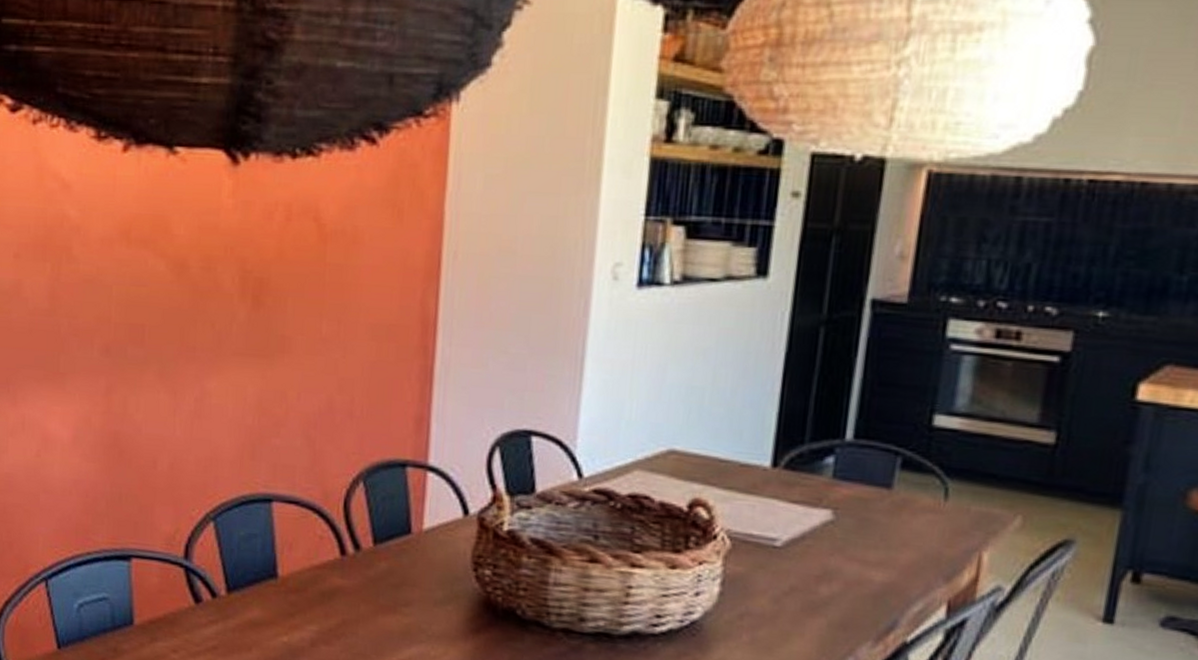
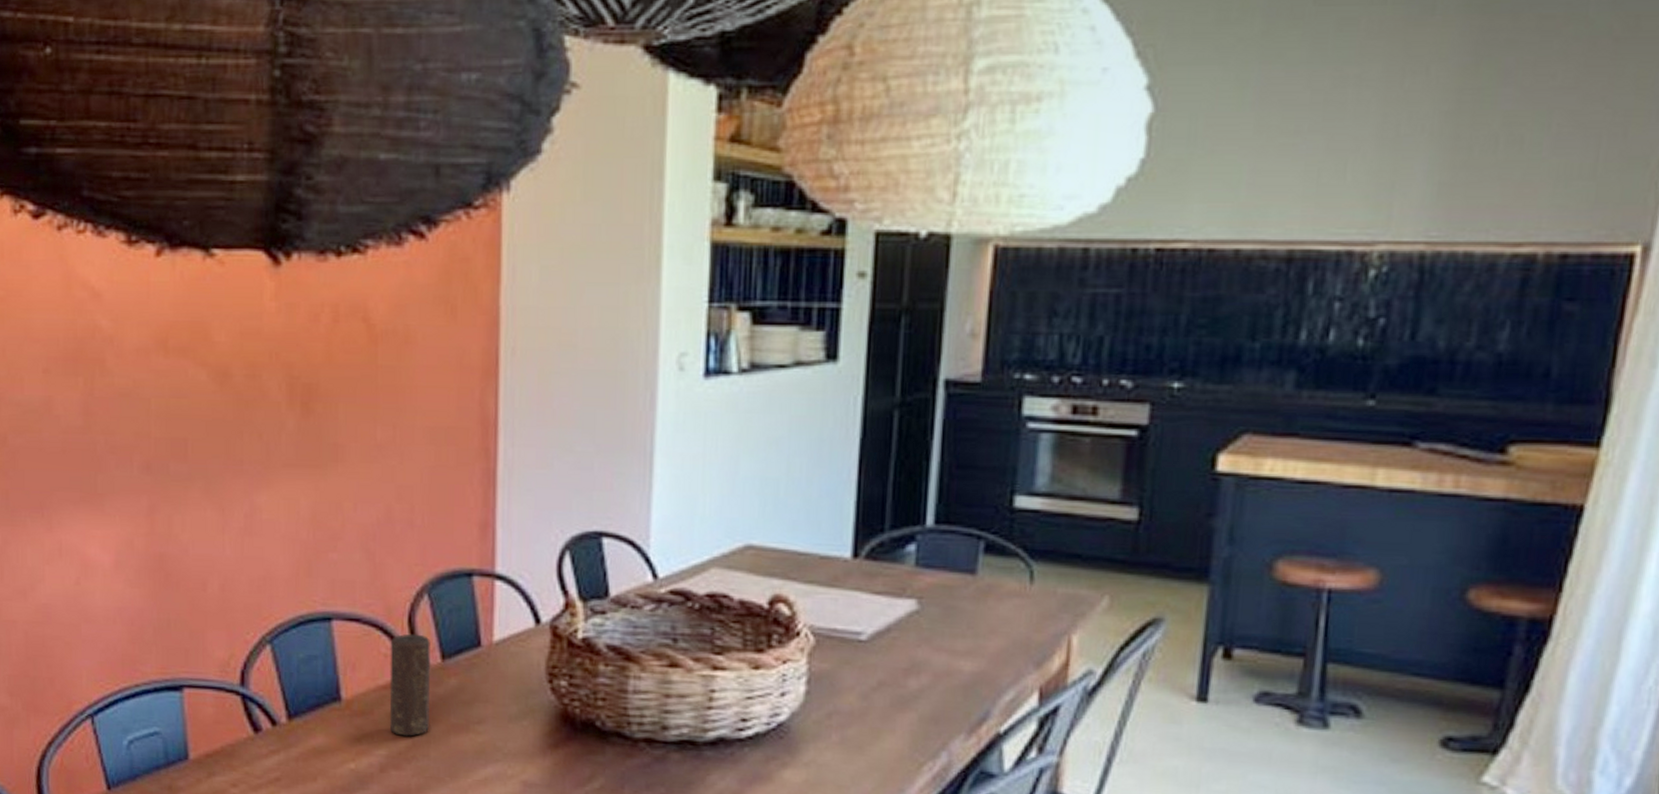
candle: none [321,518,365,615] -> present [389,633,432,737]

